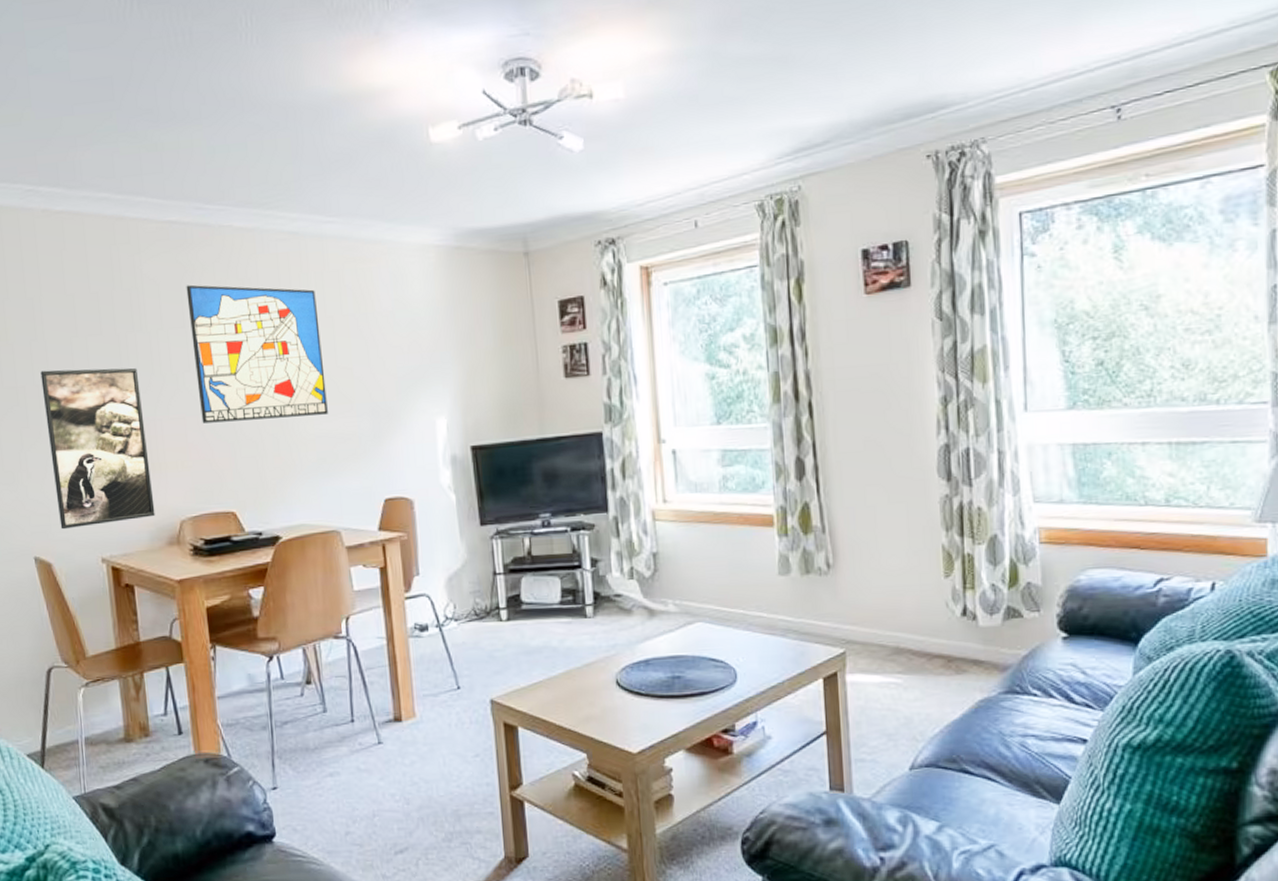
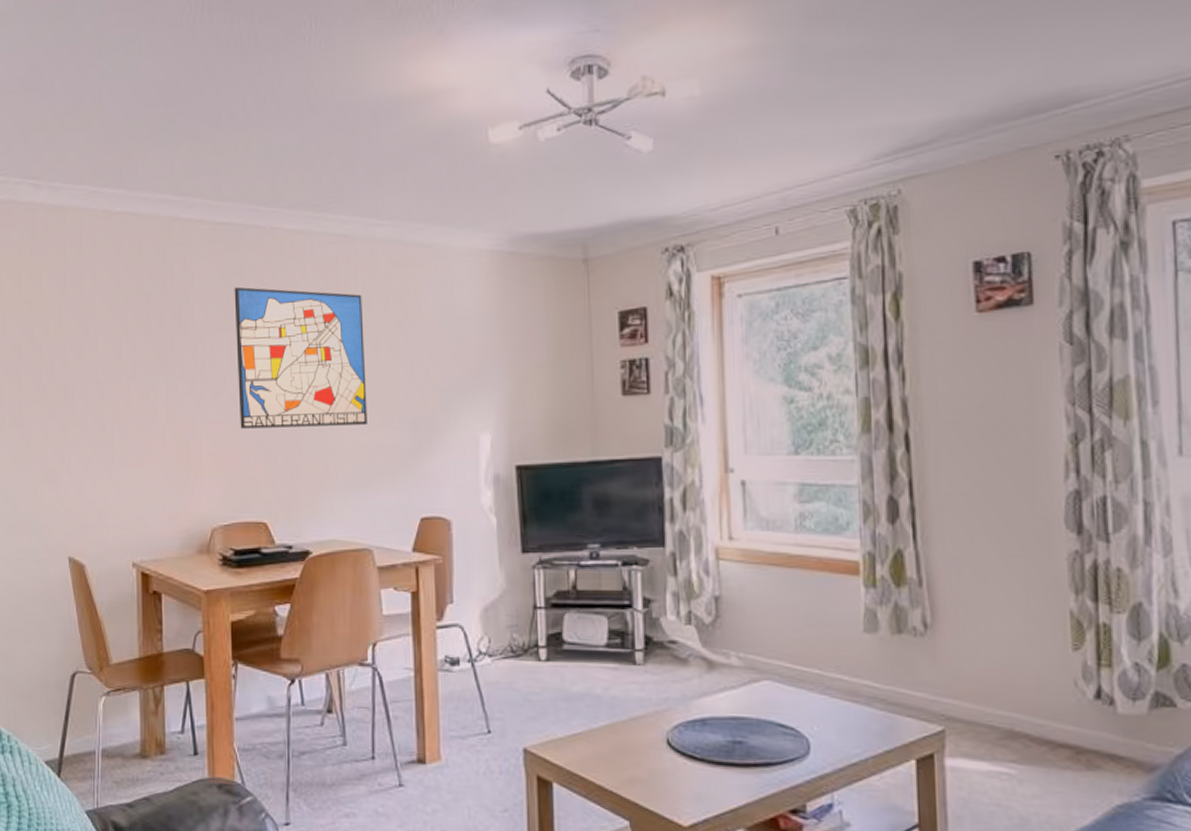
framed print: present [40,368,155,530] -> none [89,368,188,531]

